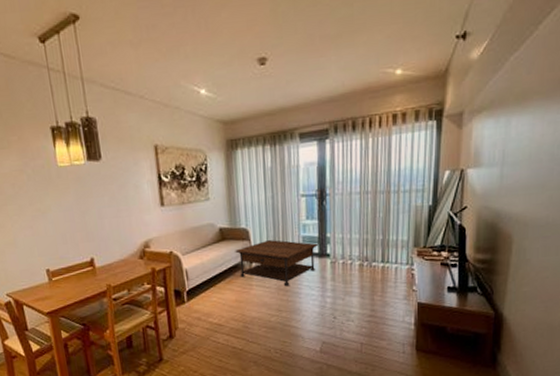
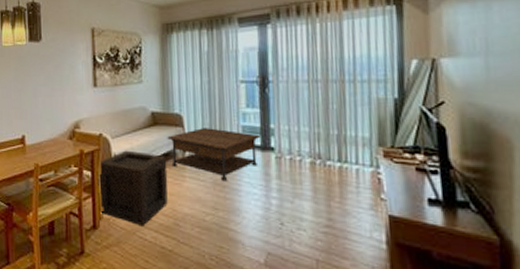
wooden crate: none [170,265,238,332] -> present [97,150,168,226]

